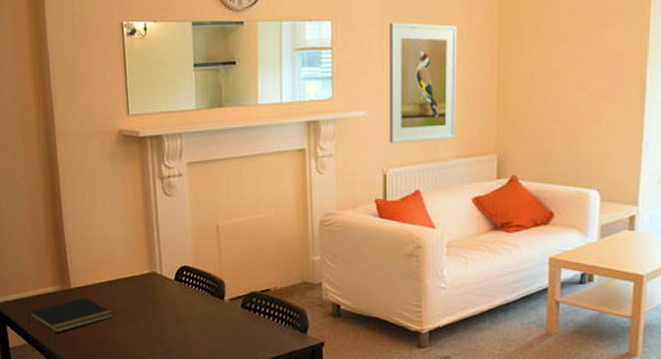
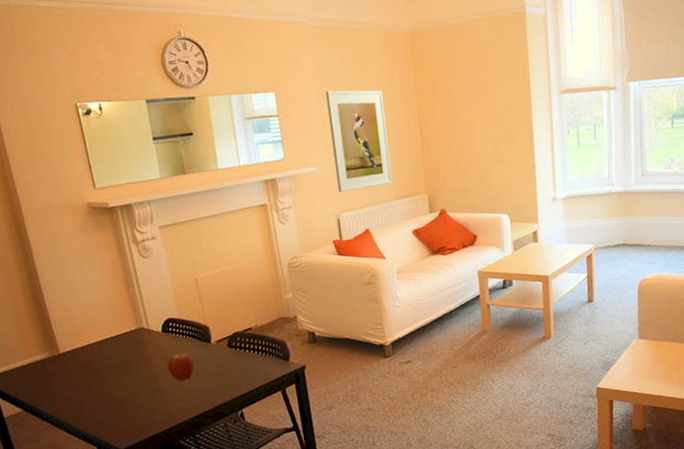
notepad: present [28,297,114,333] -> none [19,359,107,396]
fruit: none [174,306,203,338] -> present [166,353,194,381]

